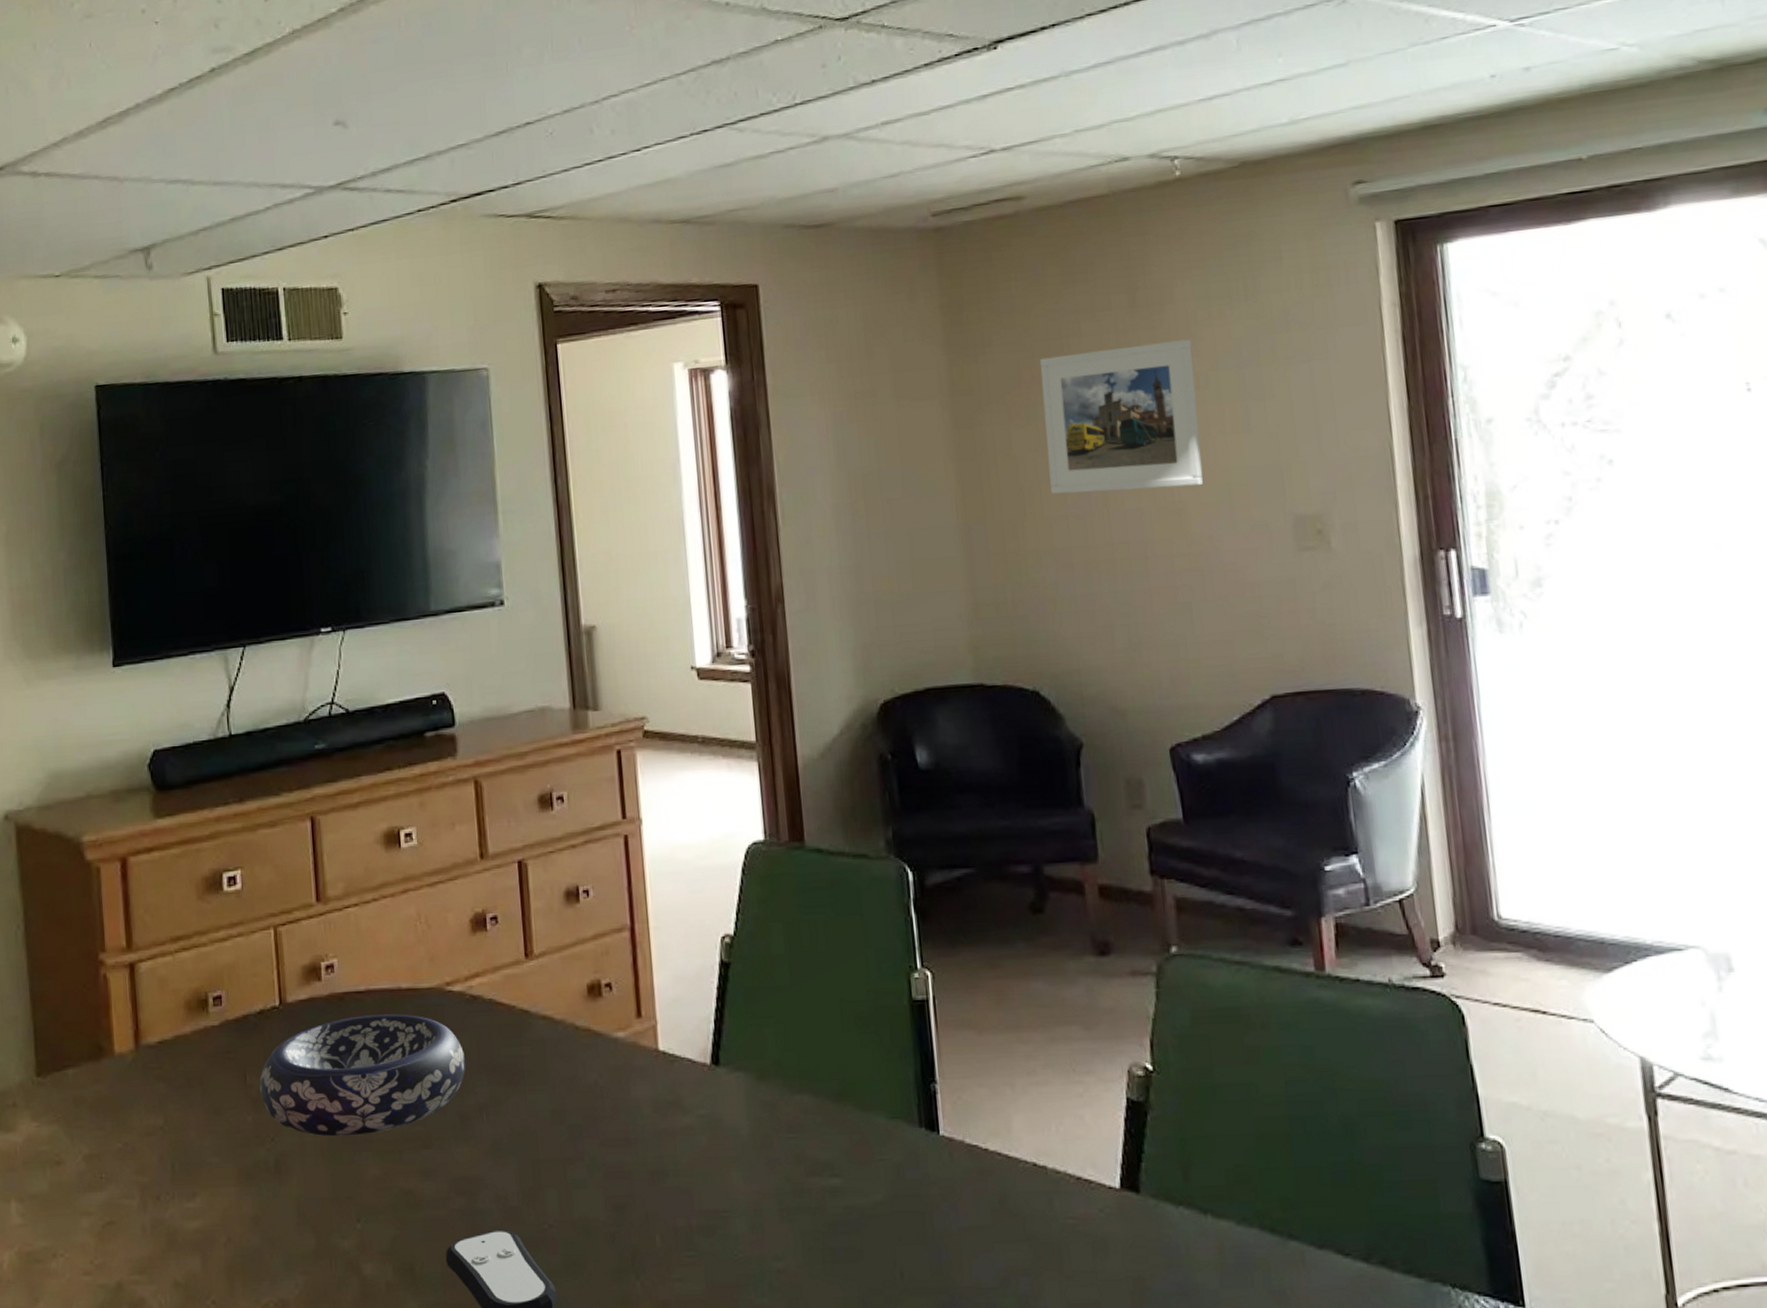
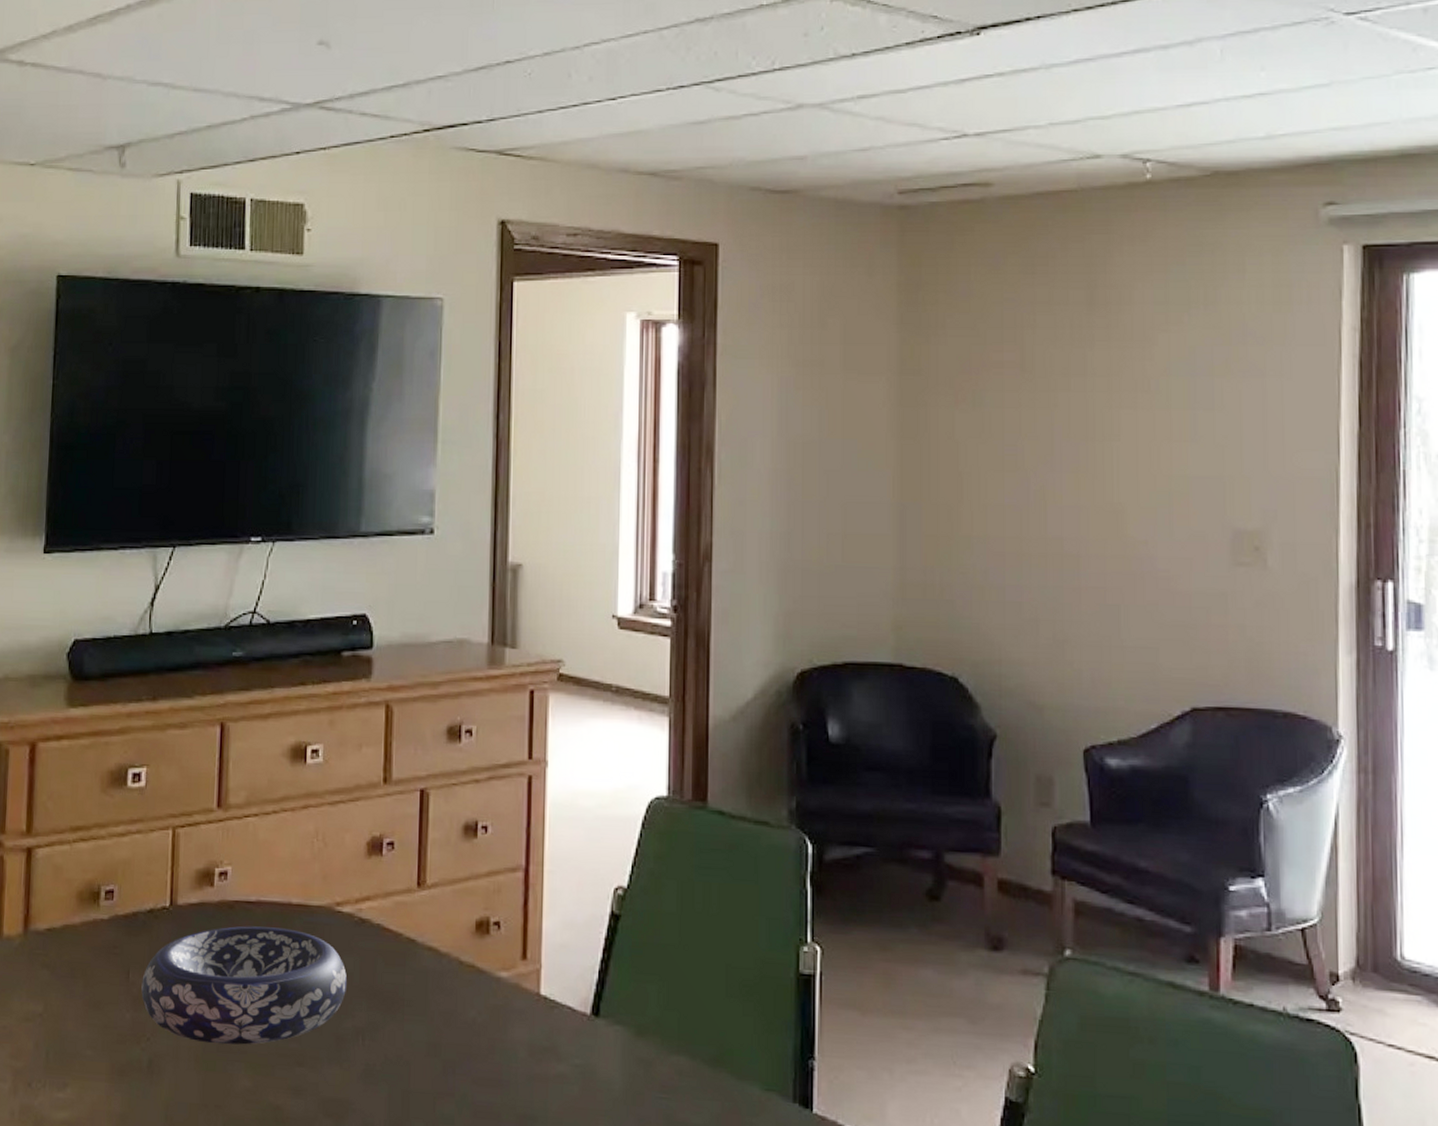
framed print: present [1039,339,1204,494] -> none [989,342,1146,490]

